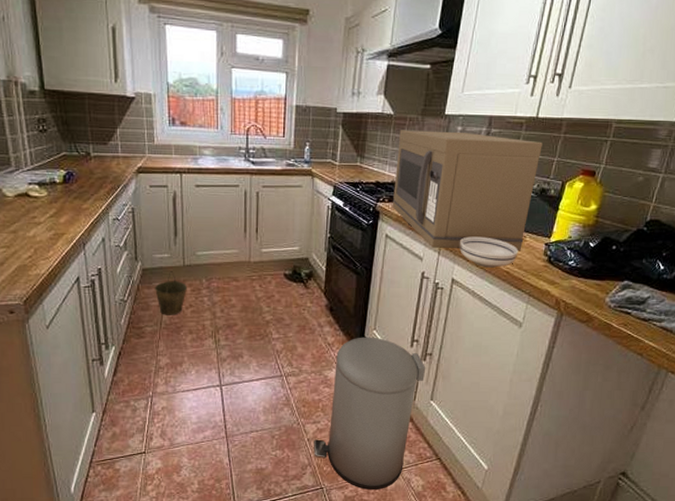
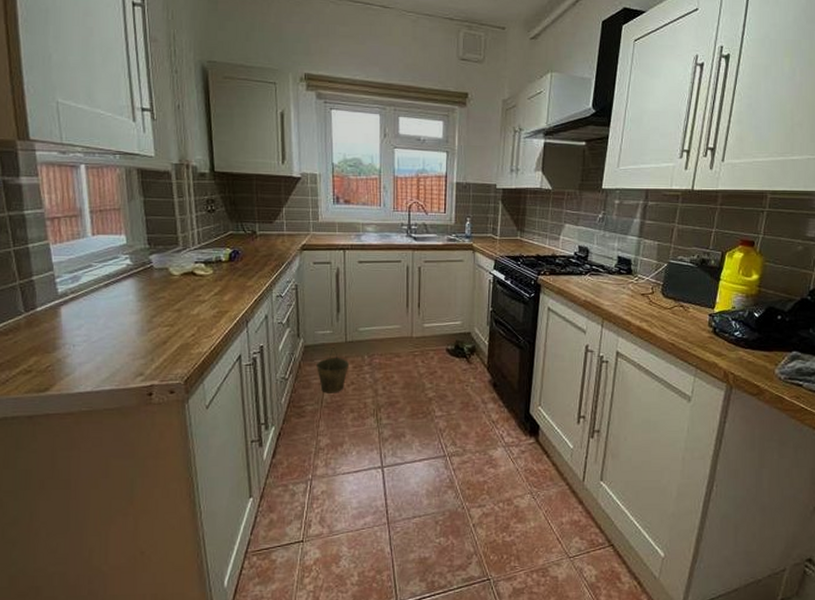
pedal bin: present [313,337,426,490] -> none [479,413,594,582]
microwave: present [392,130,543,250] -> none [553,204,700,322]
bowl: present [460,236,519,268] -> none [623,308,683,340]

